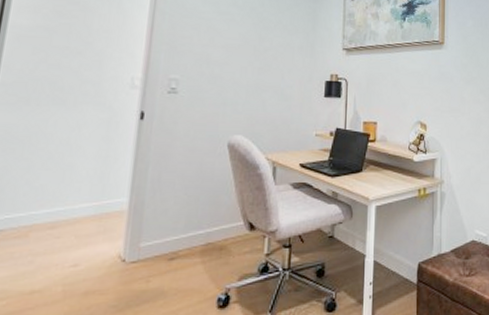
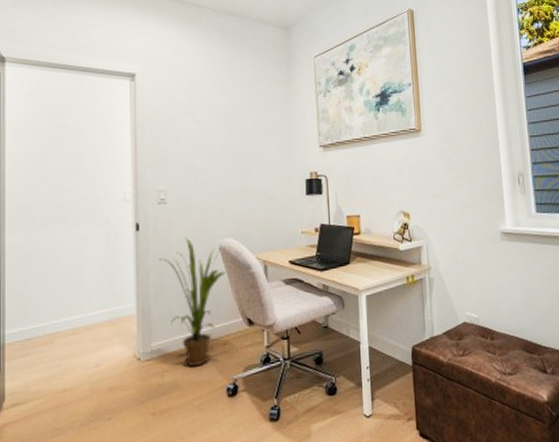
house plant: none [161,130,232,273] -> present [159,236,226,367]

